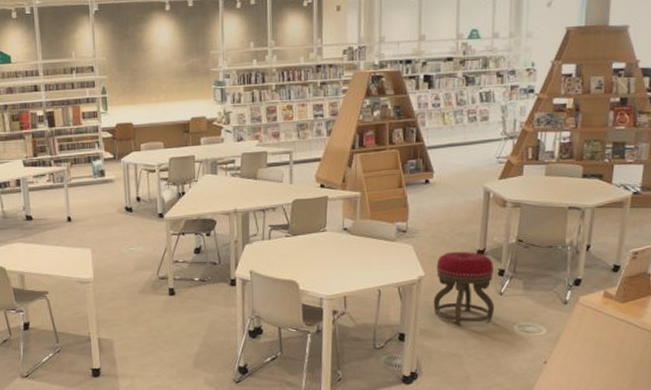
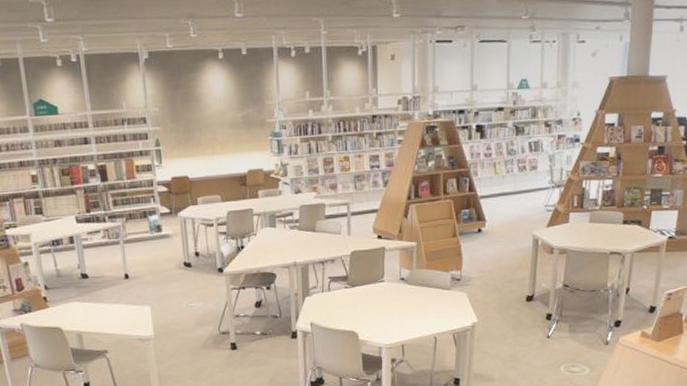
stool: present [433,251,495,326] -> none [486,297,543,369]

